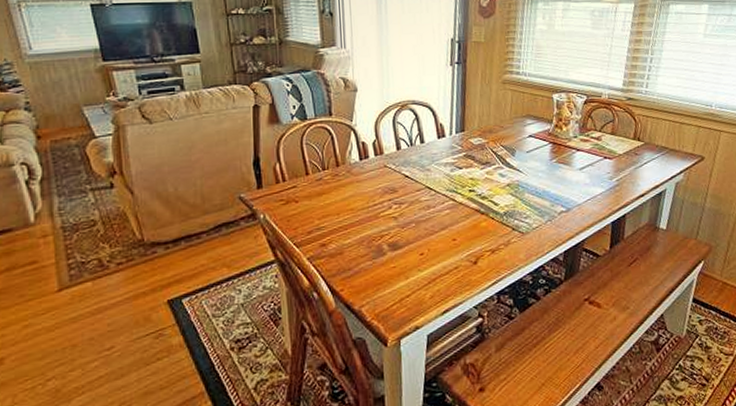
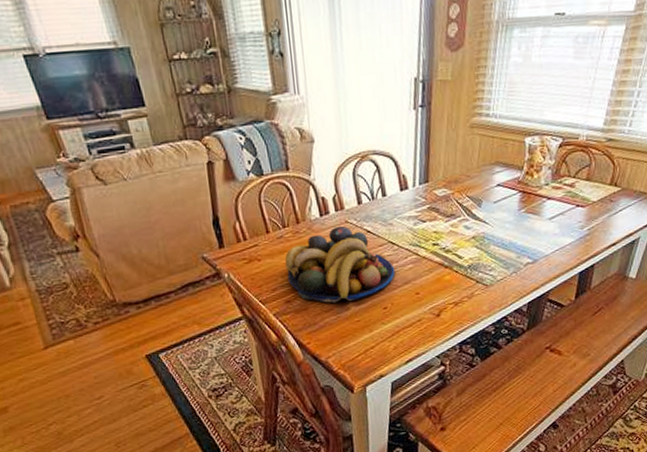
fruit bowl: none [322,169,432,248] -> present [284,225,395,304]

